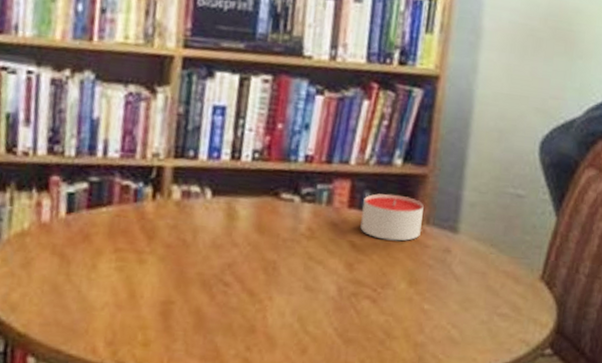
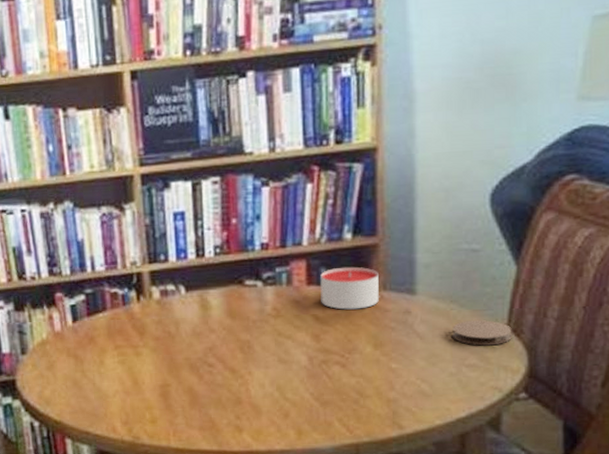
coaster: none [488,267,546,296] -> present [452,320,512,346]

